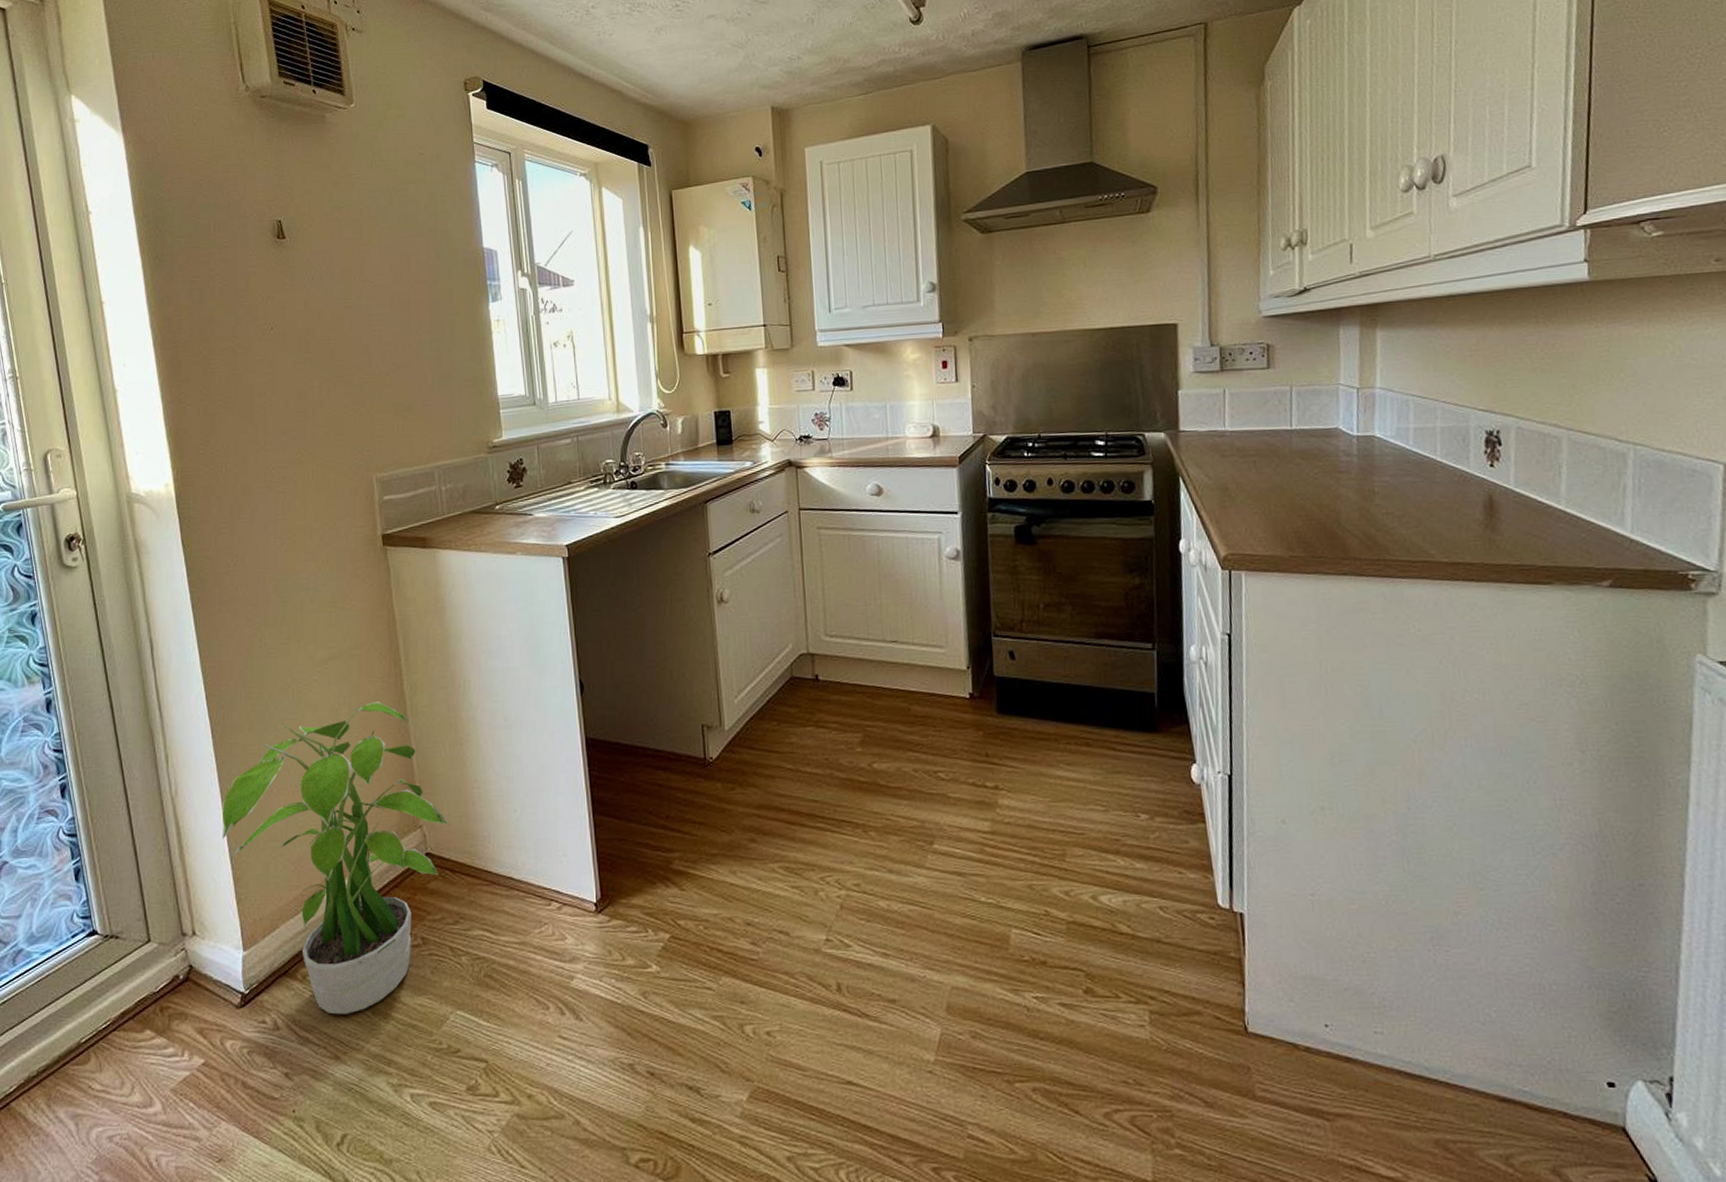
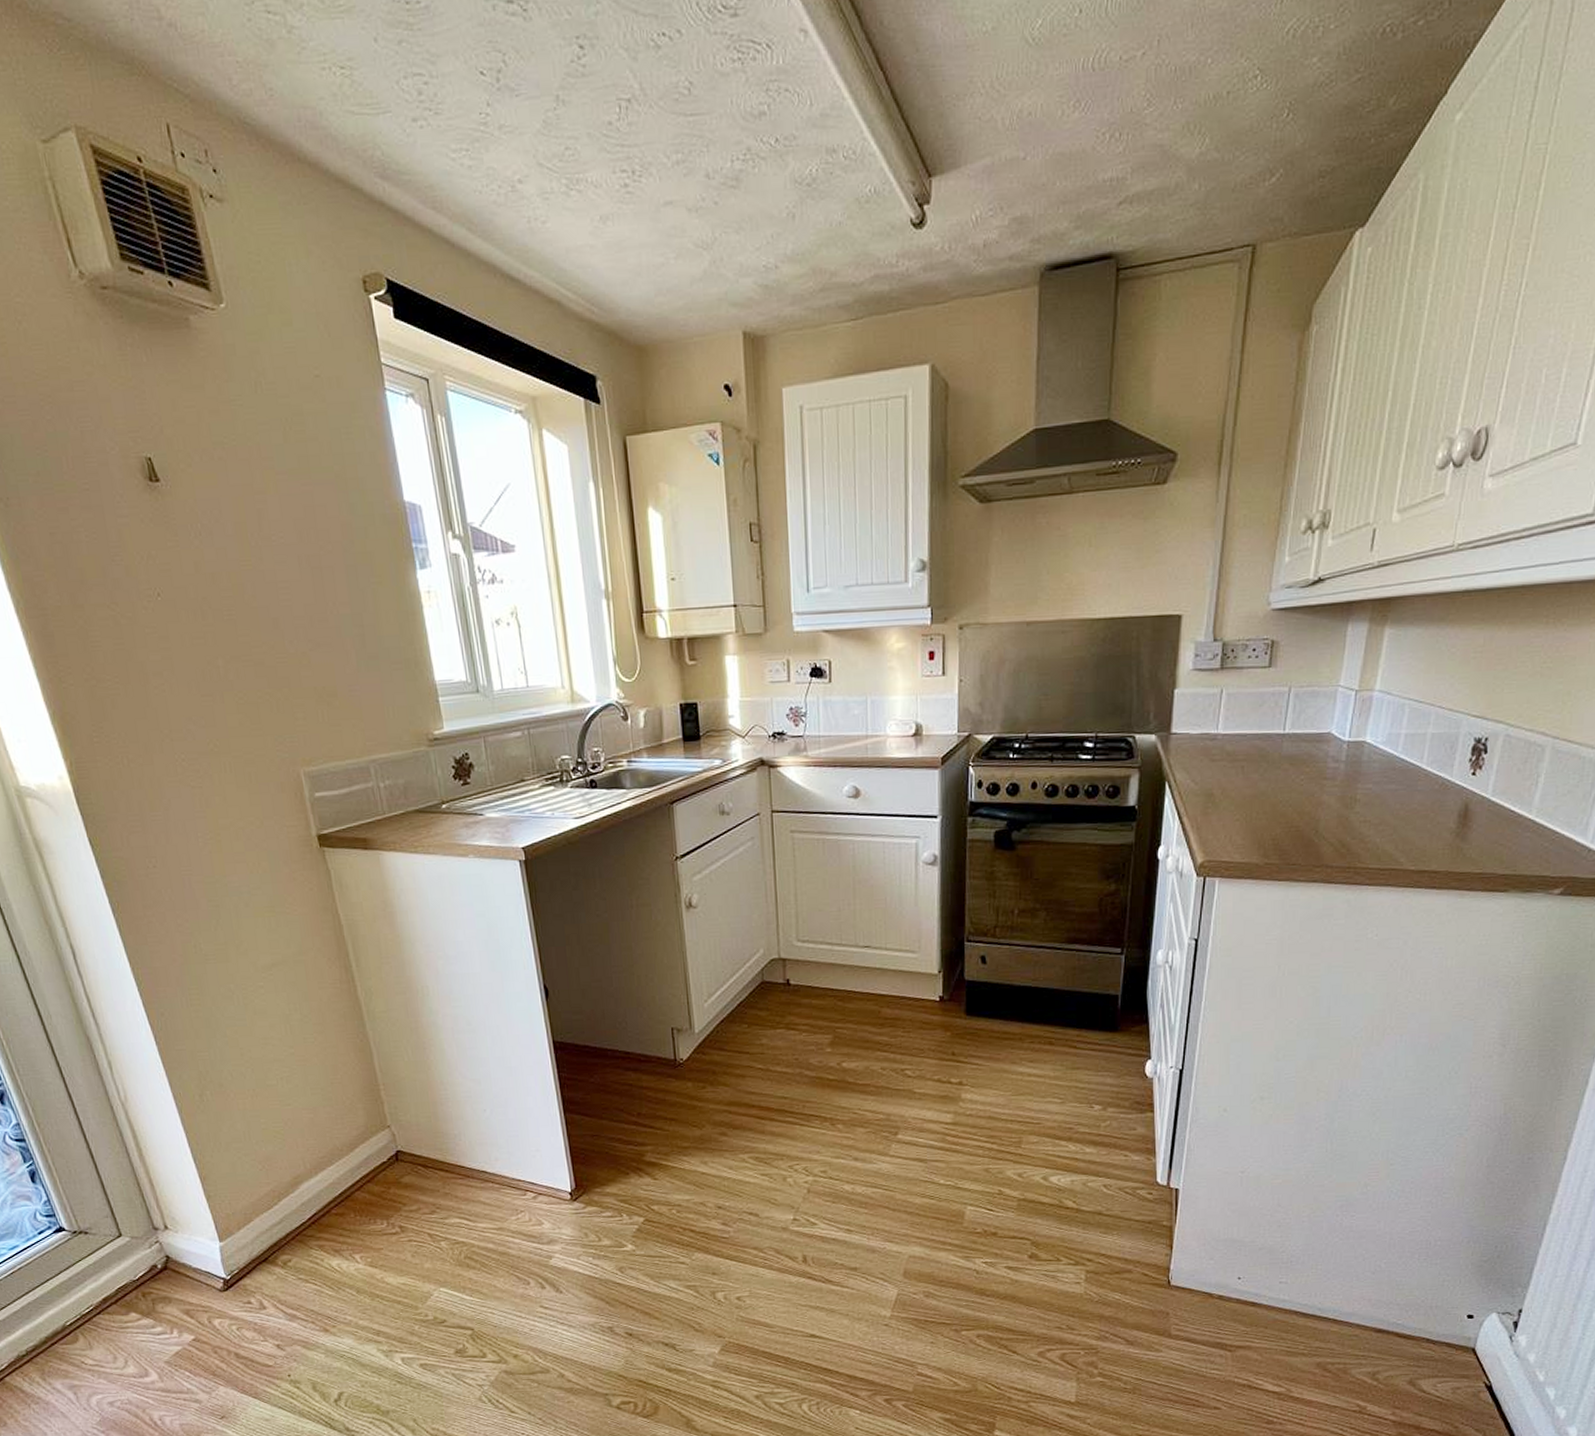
potted plant: present [221,701,448,1015] -> none [176,1007,417,1295]

